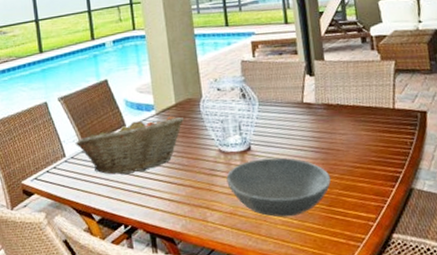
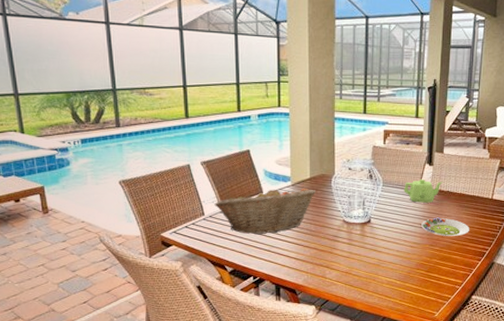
bowl: present [226,157,331,218] -> none [346,230,433,278]
teapot: none [284,93,331,122] -> present [404,179,444,203]
salad plate: none [312,136,373,160] -> present [421,217,469,237]

